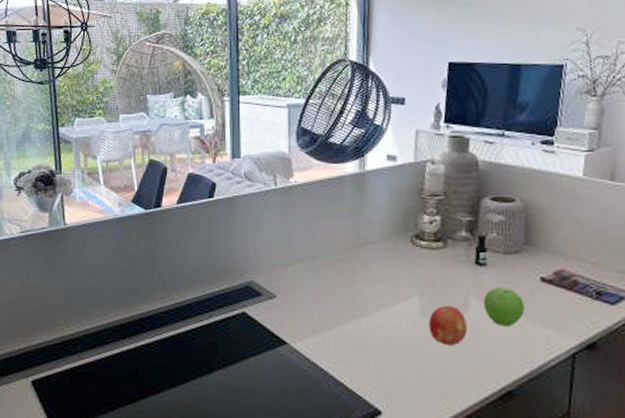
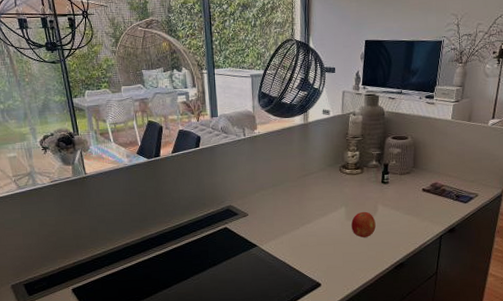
fruit: present [484,287,525,326] -> none [386,197,412,222]

